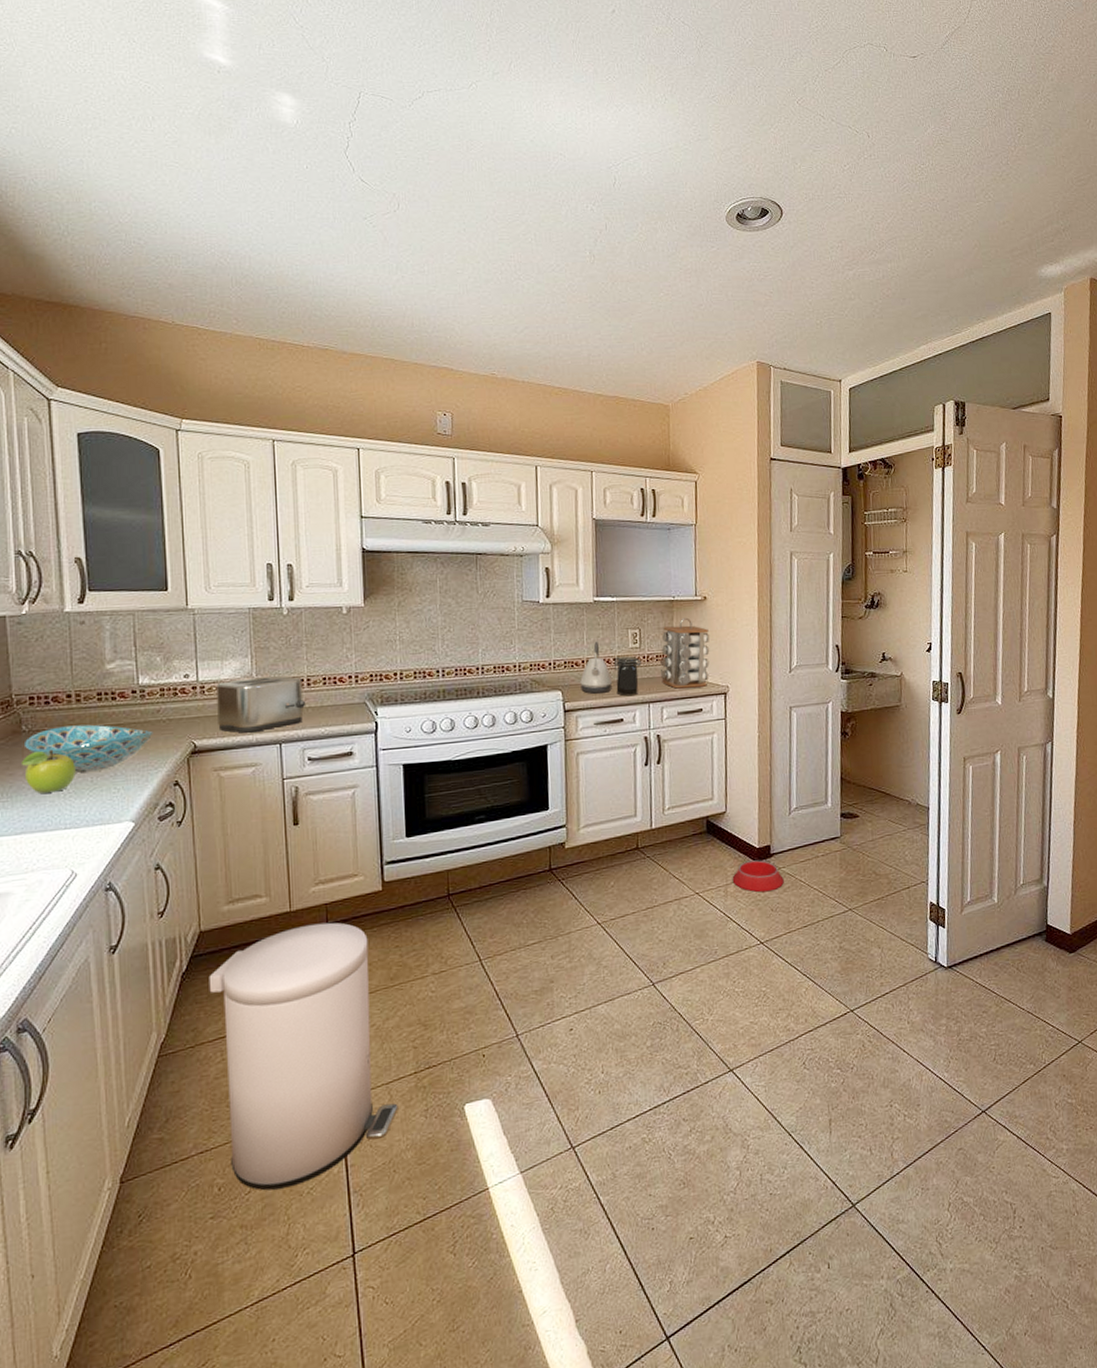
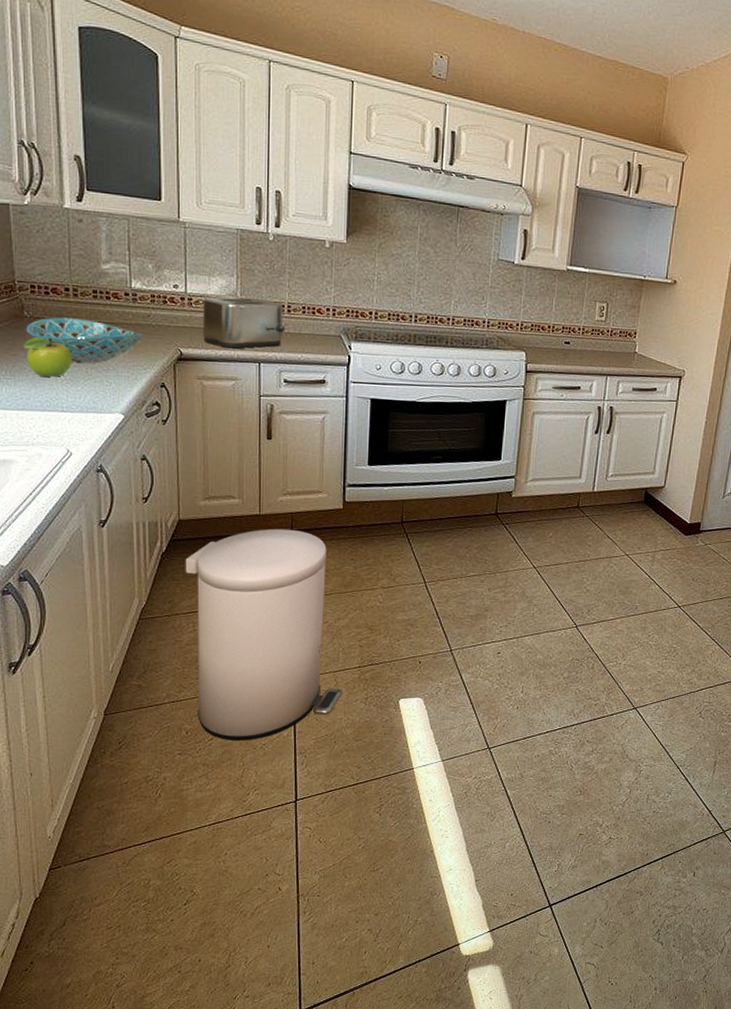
kettle: present [579,641,613,694] -> none [543,308,575,360]
jar: present [614,656,642,697] -> none [577,327,605,367]
spice rack: present [661,617,709,689] -> none [622,298,674,368]
pet bowl: present [732,860,784,893] -> none [661,533,708,564]

